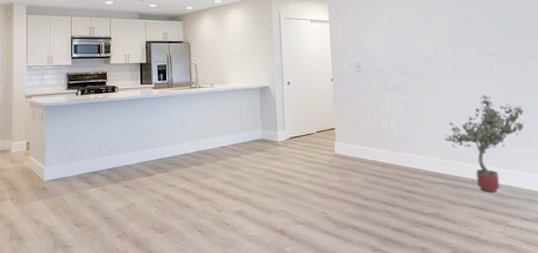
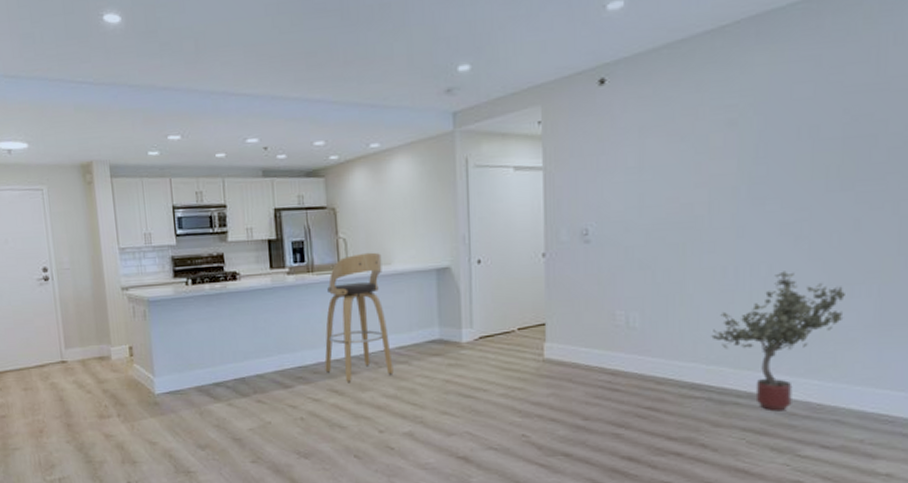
bar stool: none [178,74,229,172] -> present [324,252,394,384]

